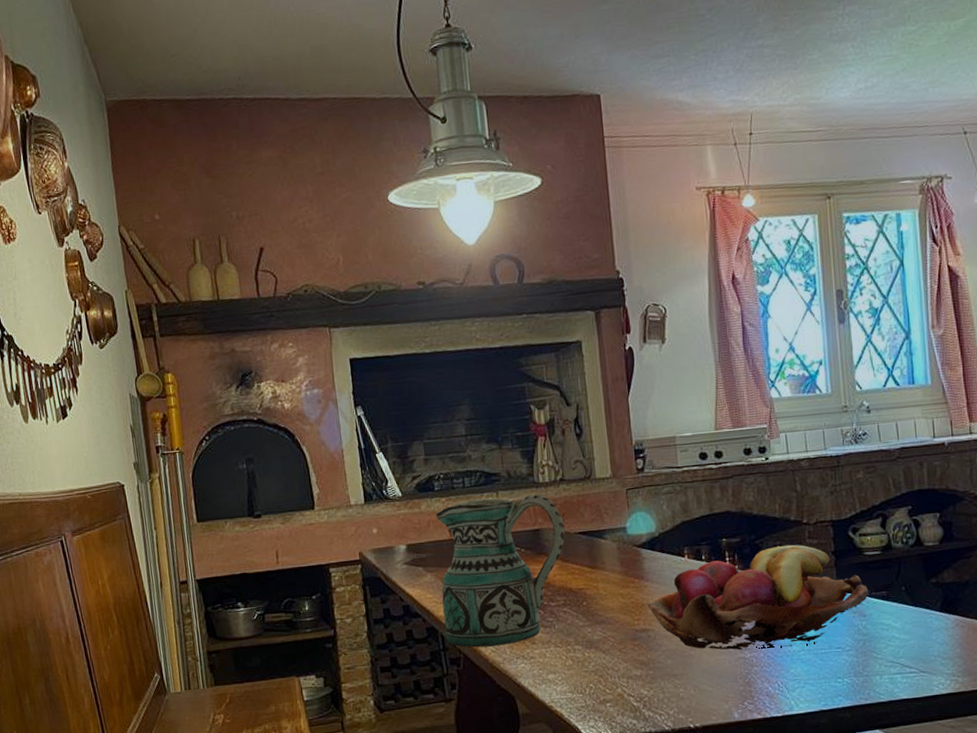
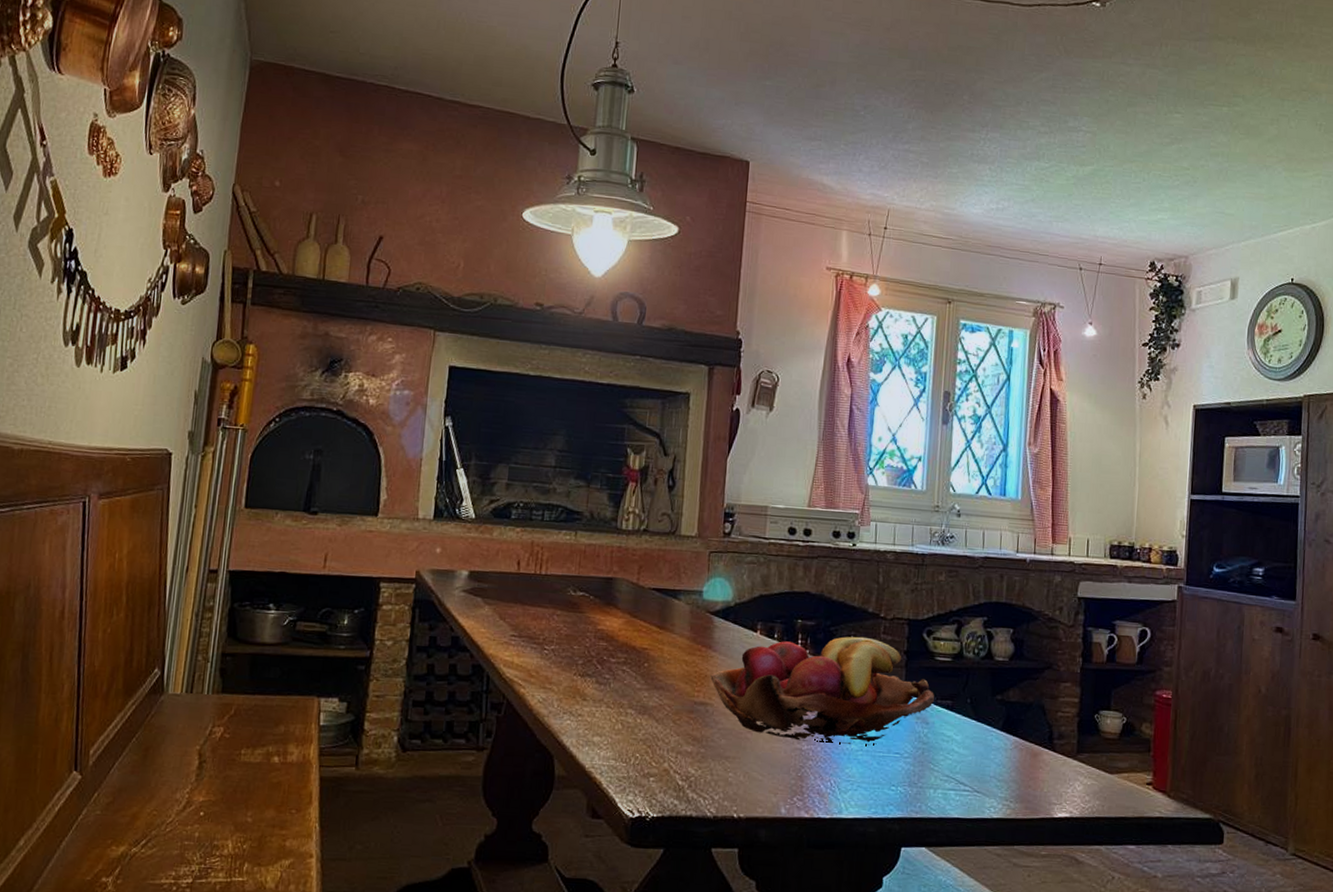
ceramic pitcher: present [436,494,565,648] -> none [491,535,640,697]

